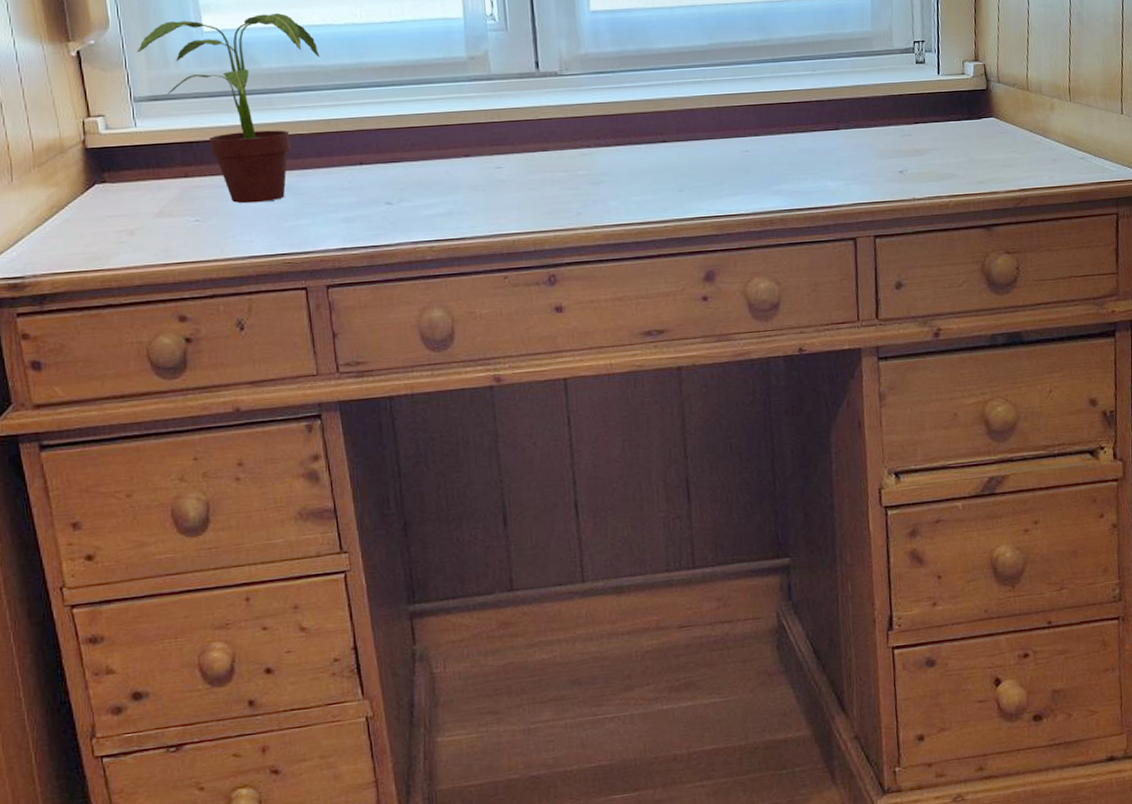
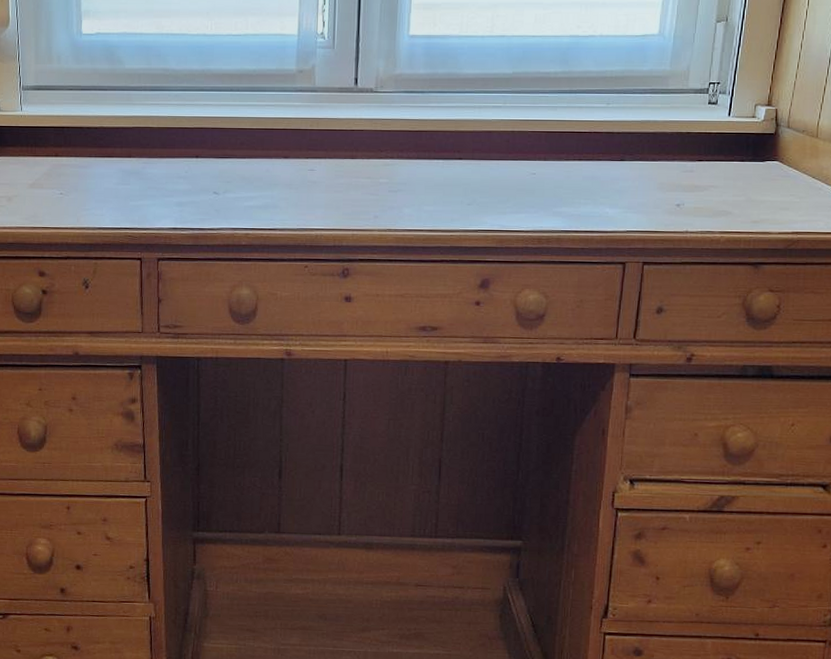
potted plant: present [136,13,320,204] -> none [28,22,174,183]

